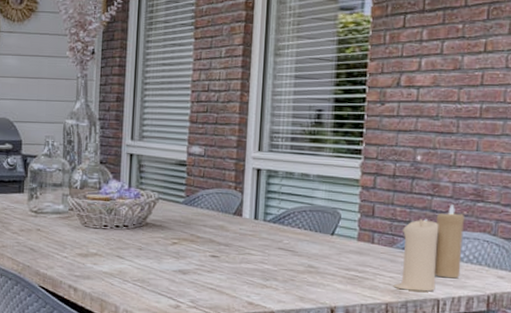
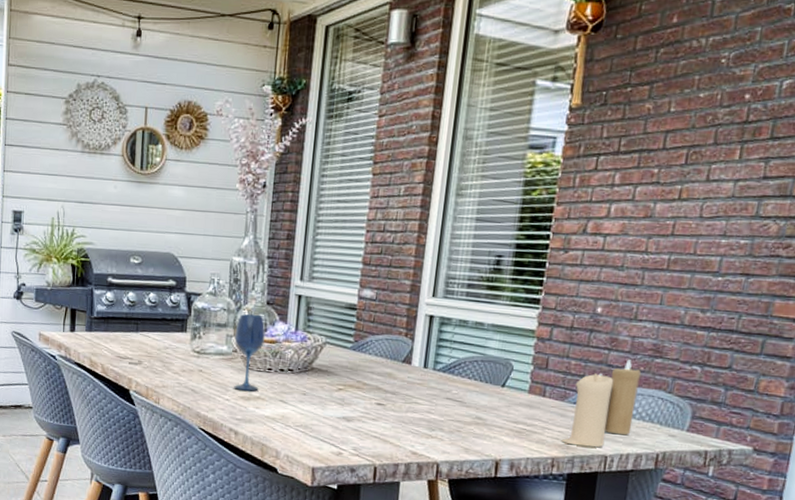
wineglass: none [70,173,100,248] -> present [234,314,265,391]

